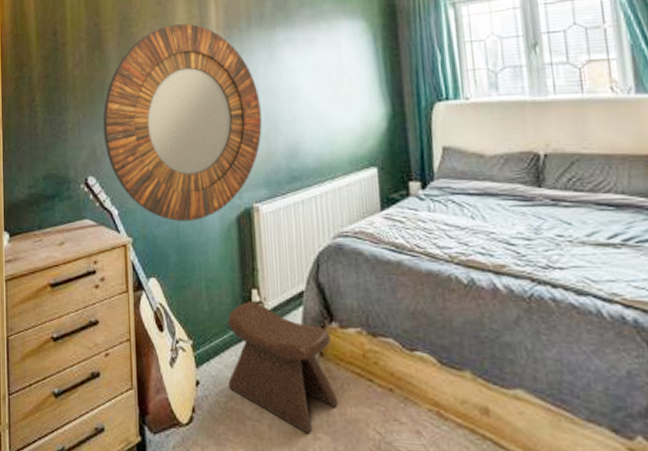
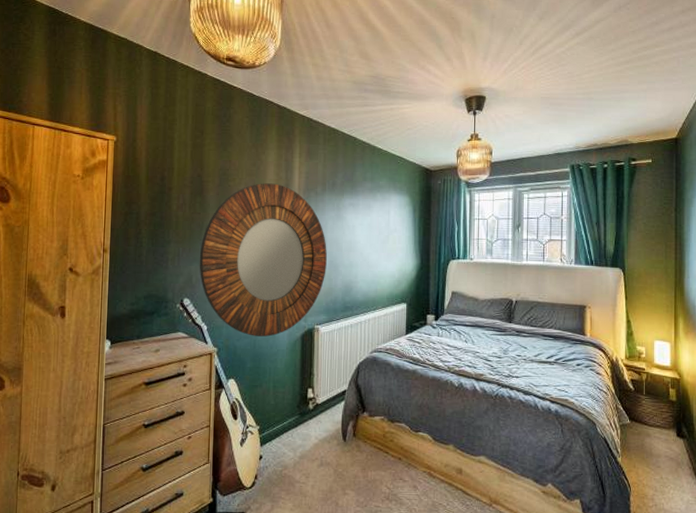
stool: present [227,300,339,433] -> none [284,396,363,490]

